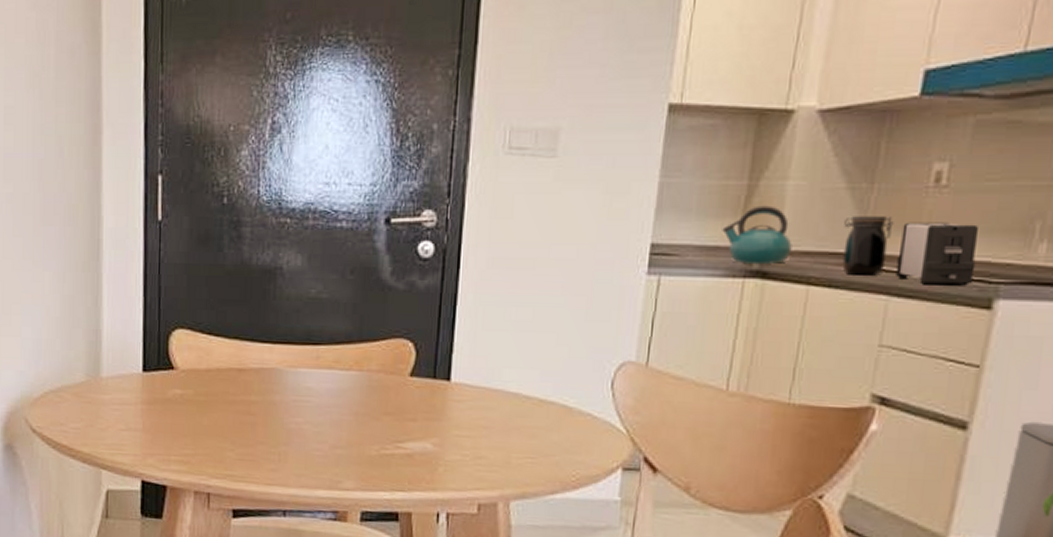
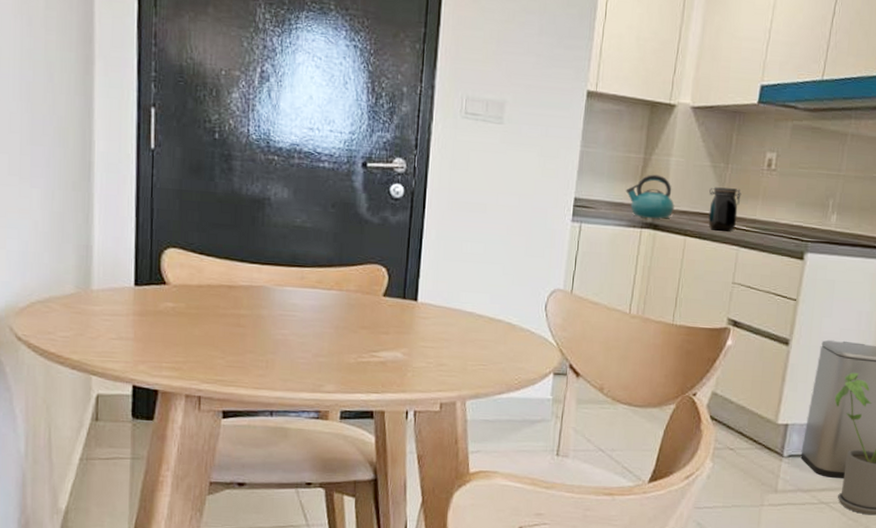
toaster: present [896,222,978,286] -> none [743,194,795,242]

